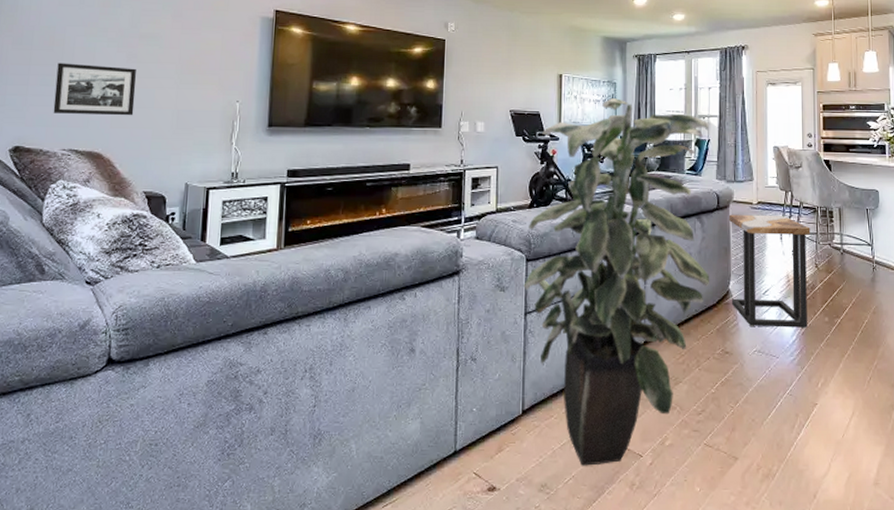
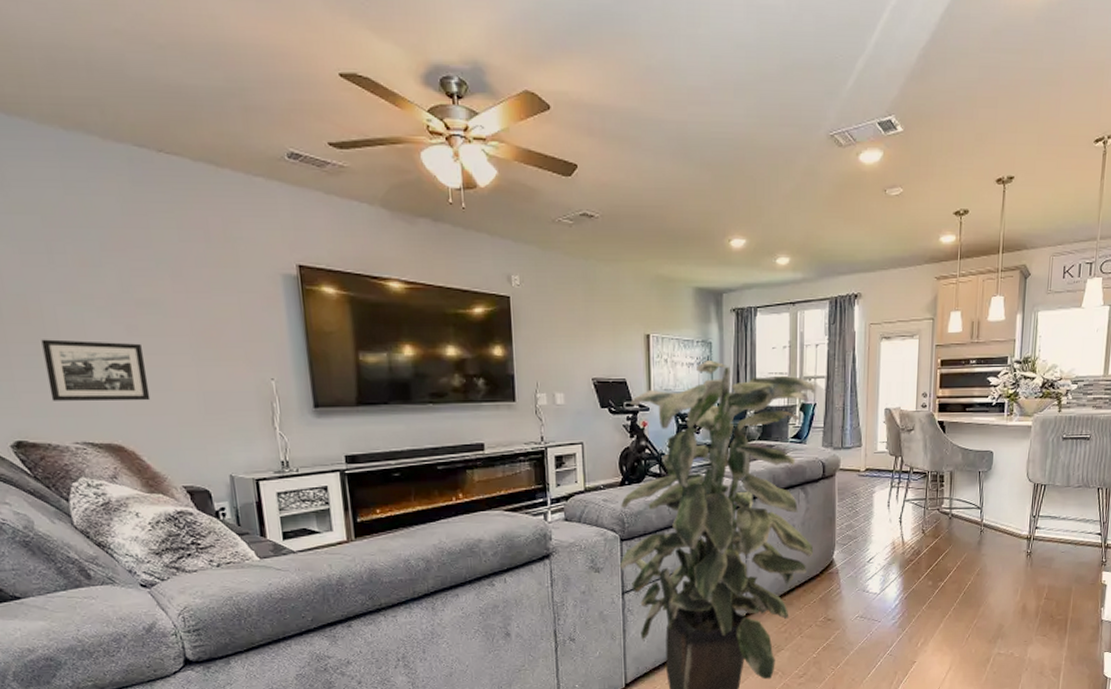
side table: present [728,214,811,329] -> none [834,481,920,595]

